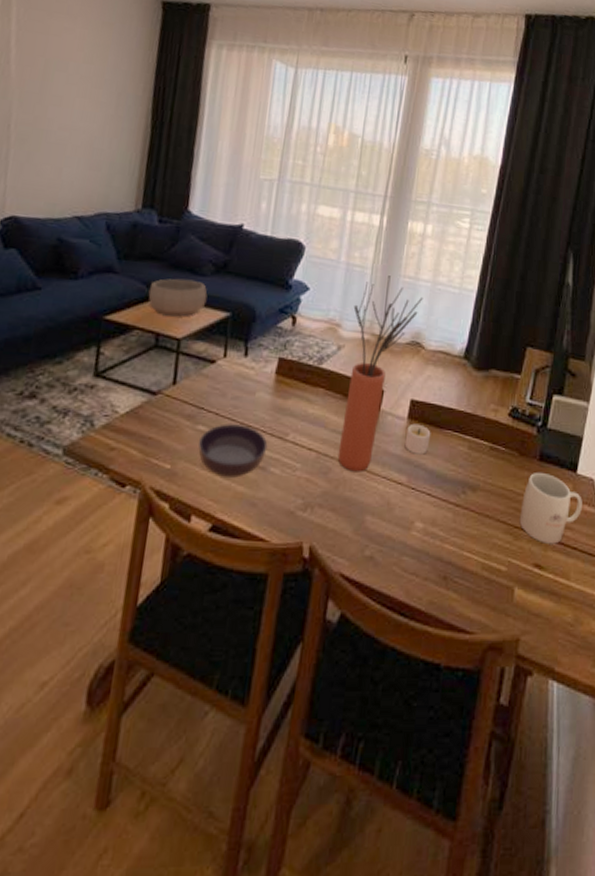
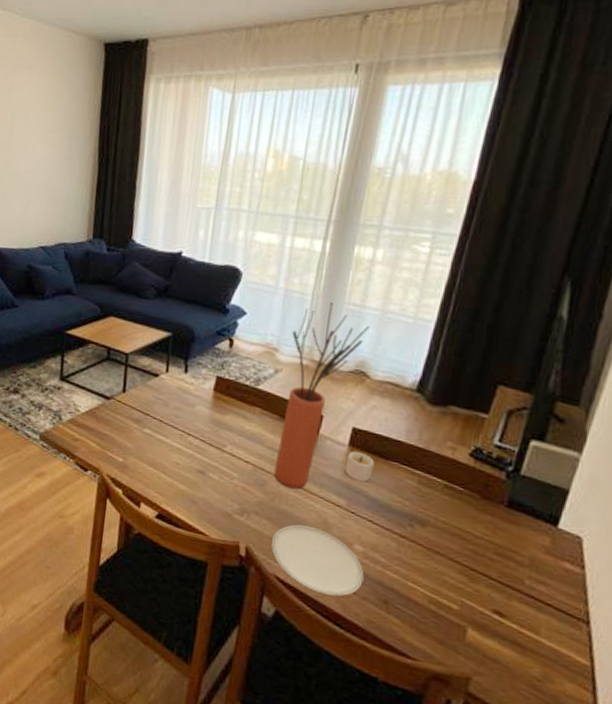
decorative bowl: present [148,278,208,317] -> none [100,300,151,334]
bowl: present [198,422,268,479] -> none [145,429,207,478]
plate: none [336,511,425,584] -> present [271,524,364,597]
mug: present [519,472,582,544] -> none [477,518,563,596]

